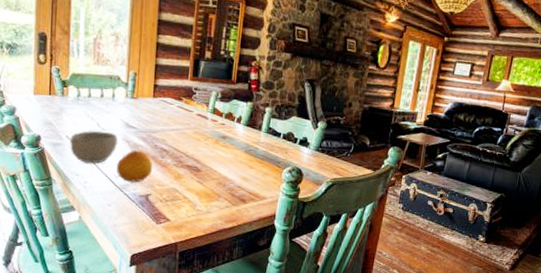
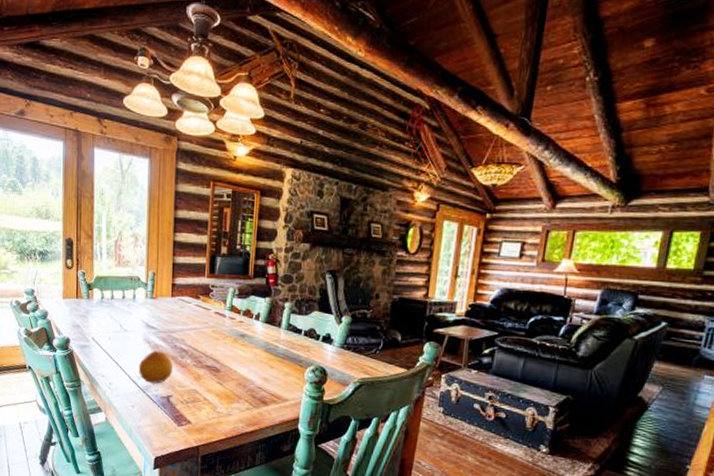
bowl: present [69,130,118,164] -> none [95,332,139,365]

